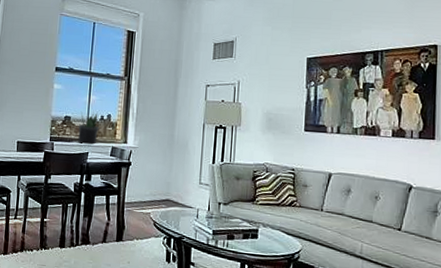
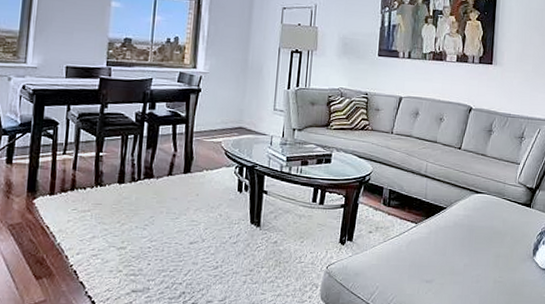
planter: present [78,111,100,146] -> none [140,32,165,71]

